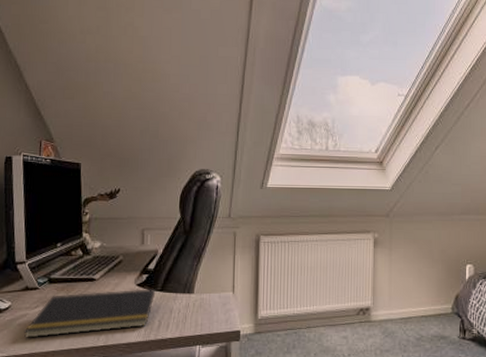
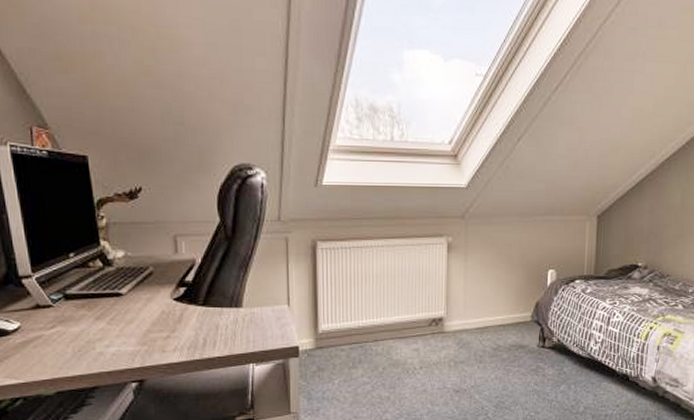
notepad: present [23,289,155,338] -> none [40,304,196,362]

